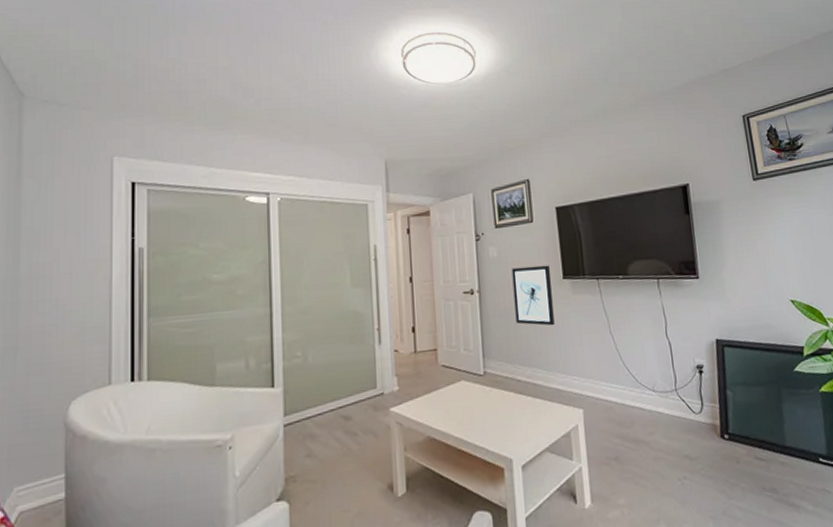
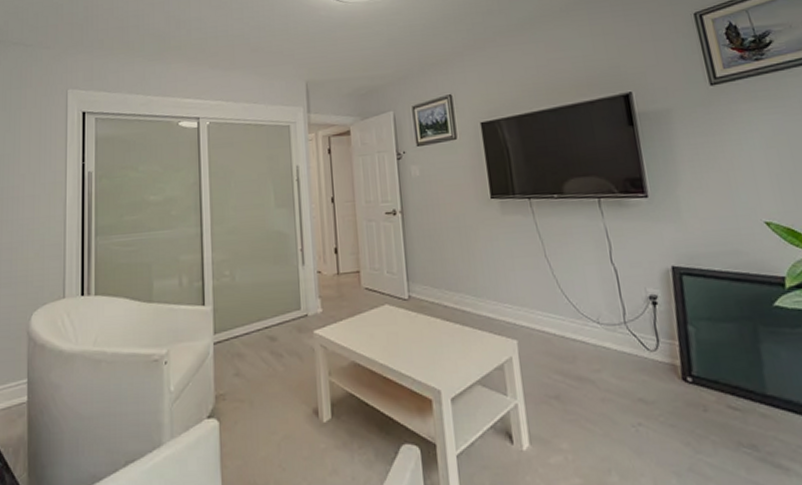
wall art: present [511,265,555,326] -> none [435,184,483,249]

